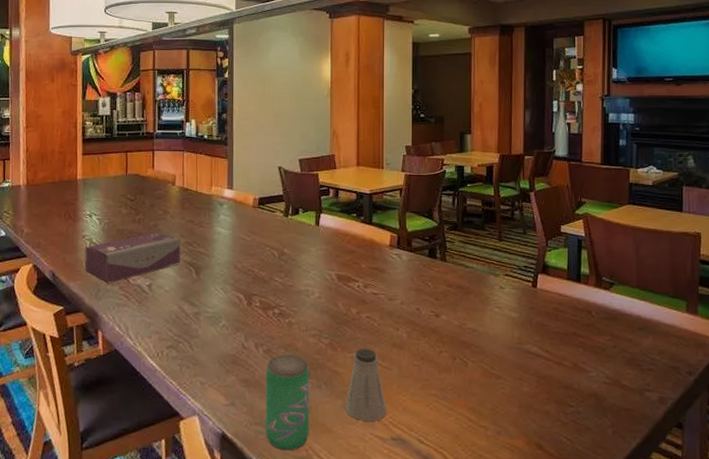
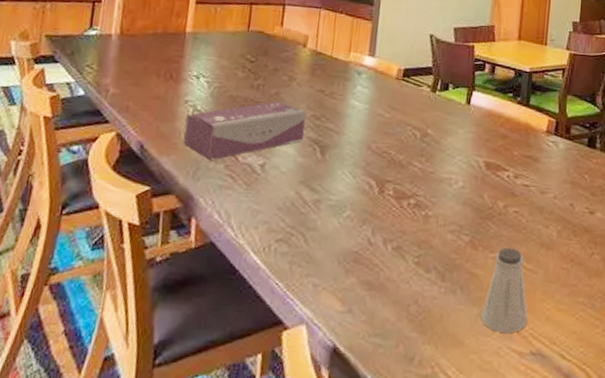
beverage can: present [265,354,310,451] -> none [386,252,444,368]

